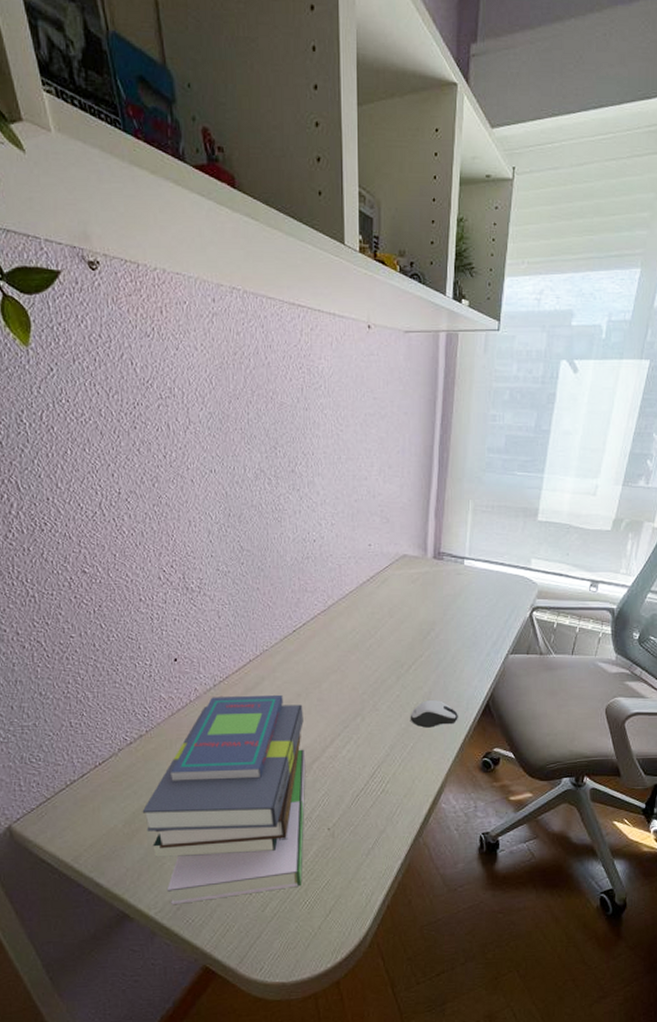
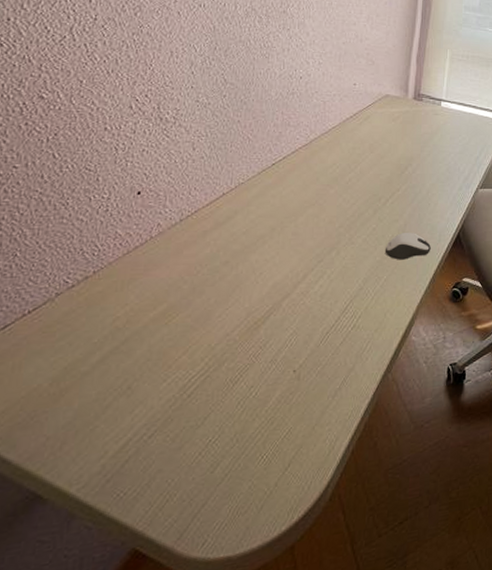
books: present [142,694,306,906] -> none [76,229,277,478]

